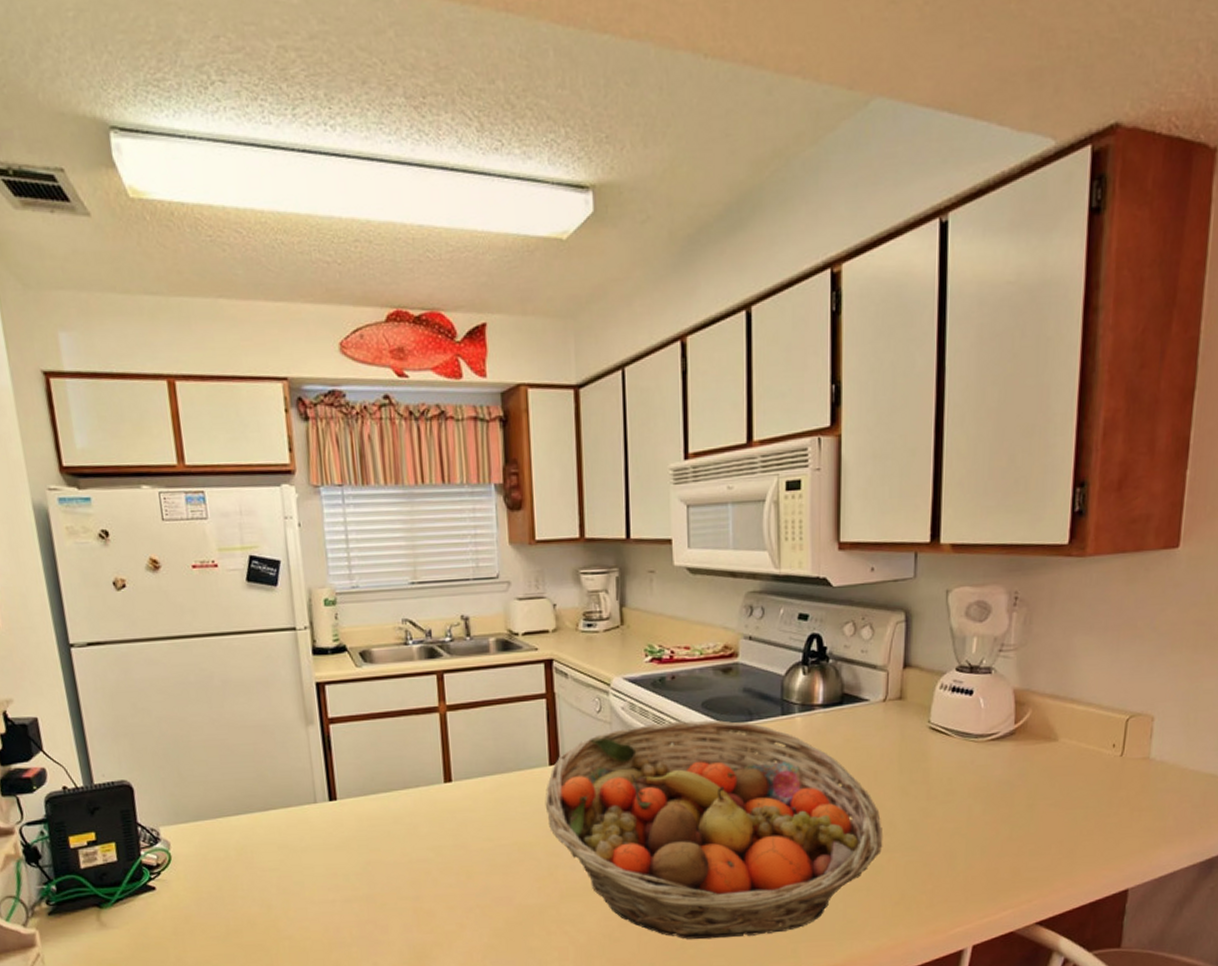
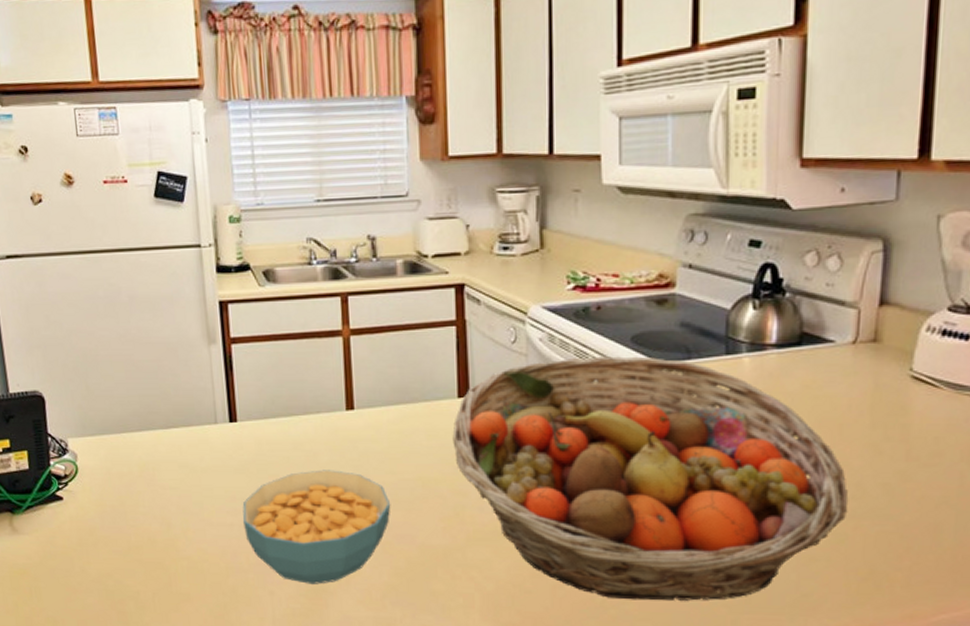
cereal bowl: none [344,840,489,952] -> present [242,470,391,584]

